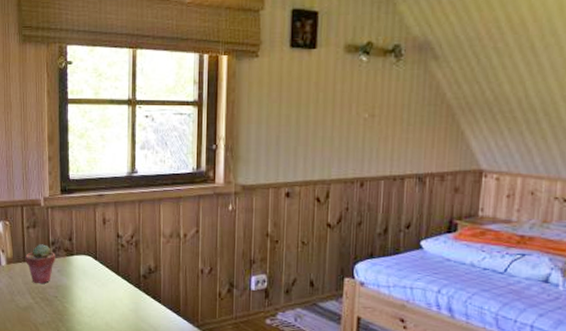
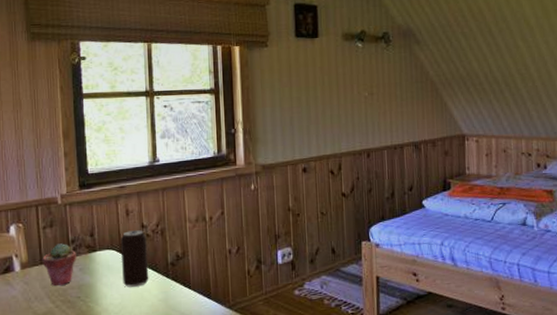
beverage can: none [96,239,122,294] -> present [120,230,149,287]

